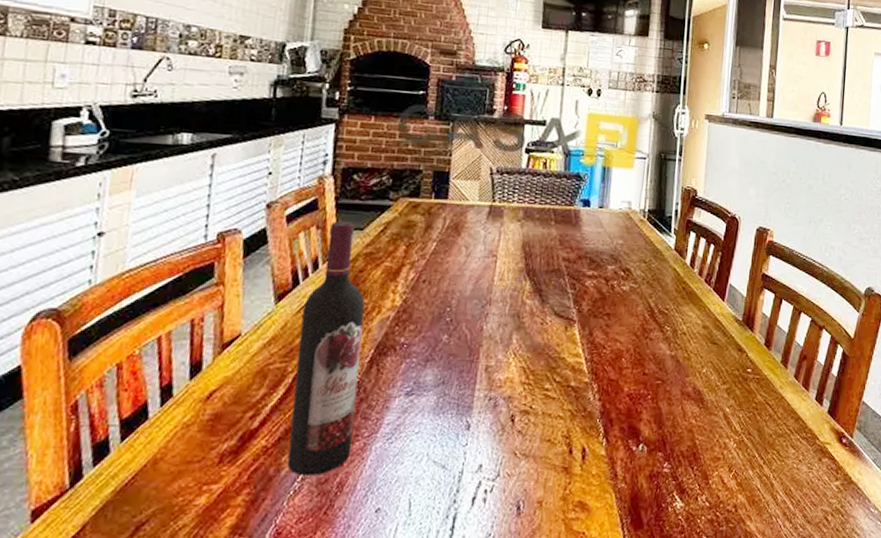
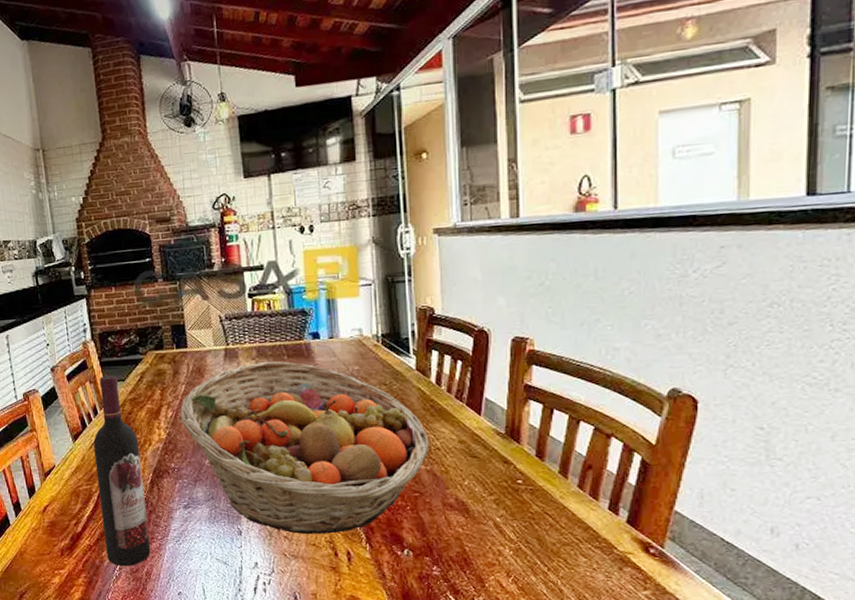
fruit basket: none [424,224,677,428] -> present [180,361,429,534]

